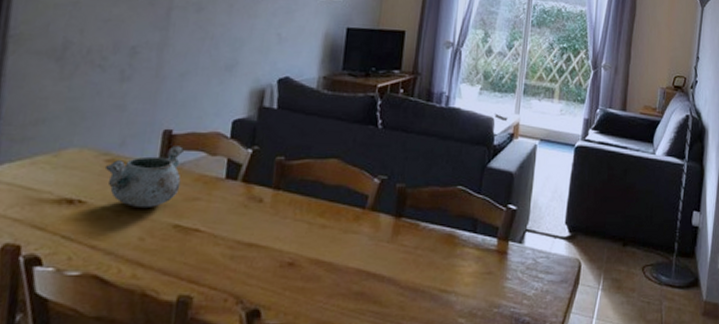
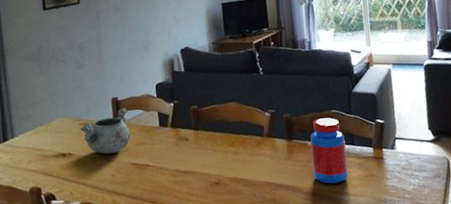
jar: none [419,195,466,279] -> present [310,117,348,184]

